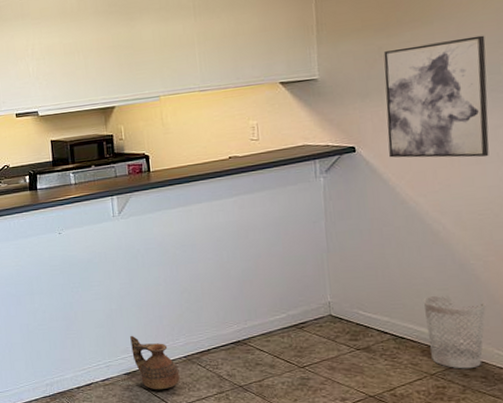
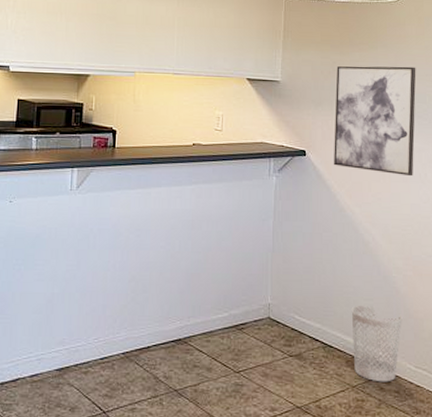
ceramic jug: present [130,335,180,390] -> none [68,324,115,391]

